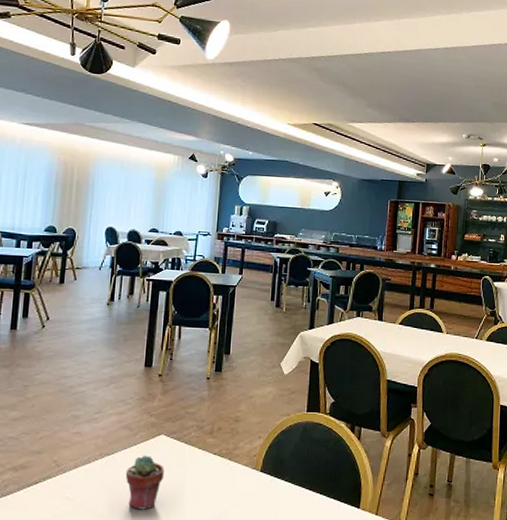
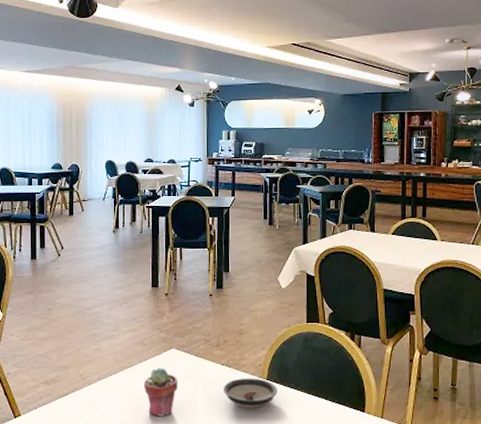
saucer: none [213,469,271,503] -> present [223,378,278,409]

